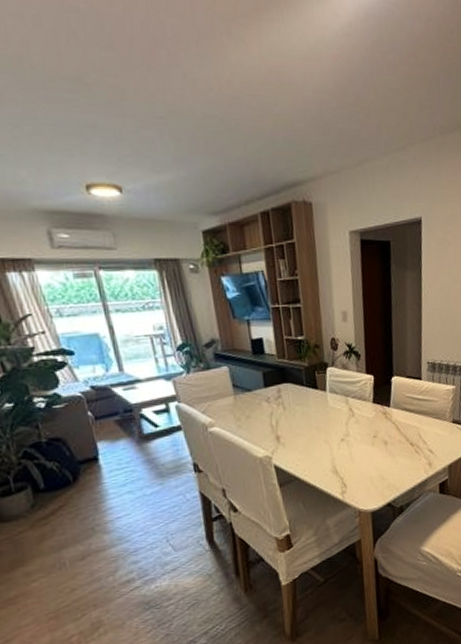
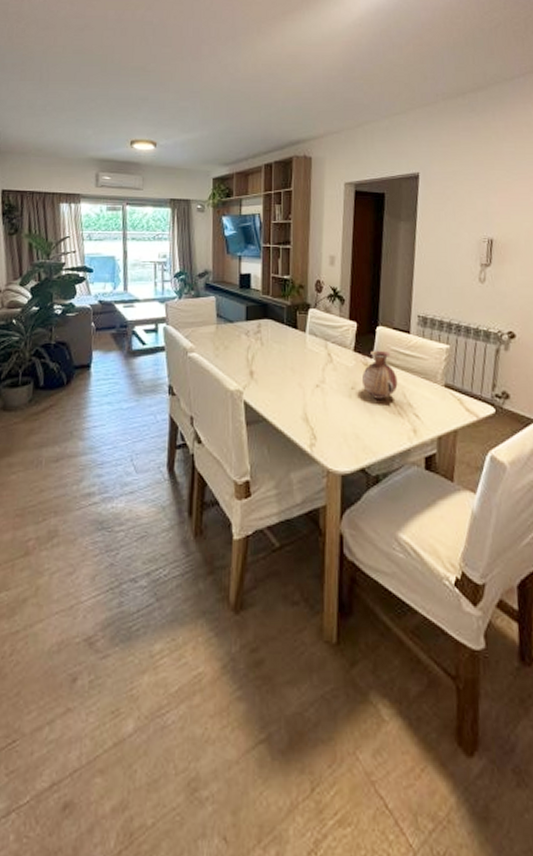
vase: none [382,398,414,443] -> present [361,350,398,399]

